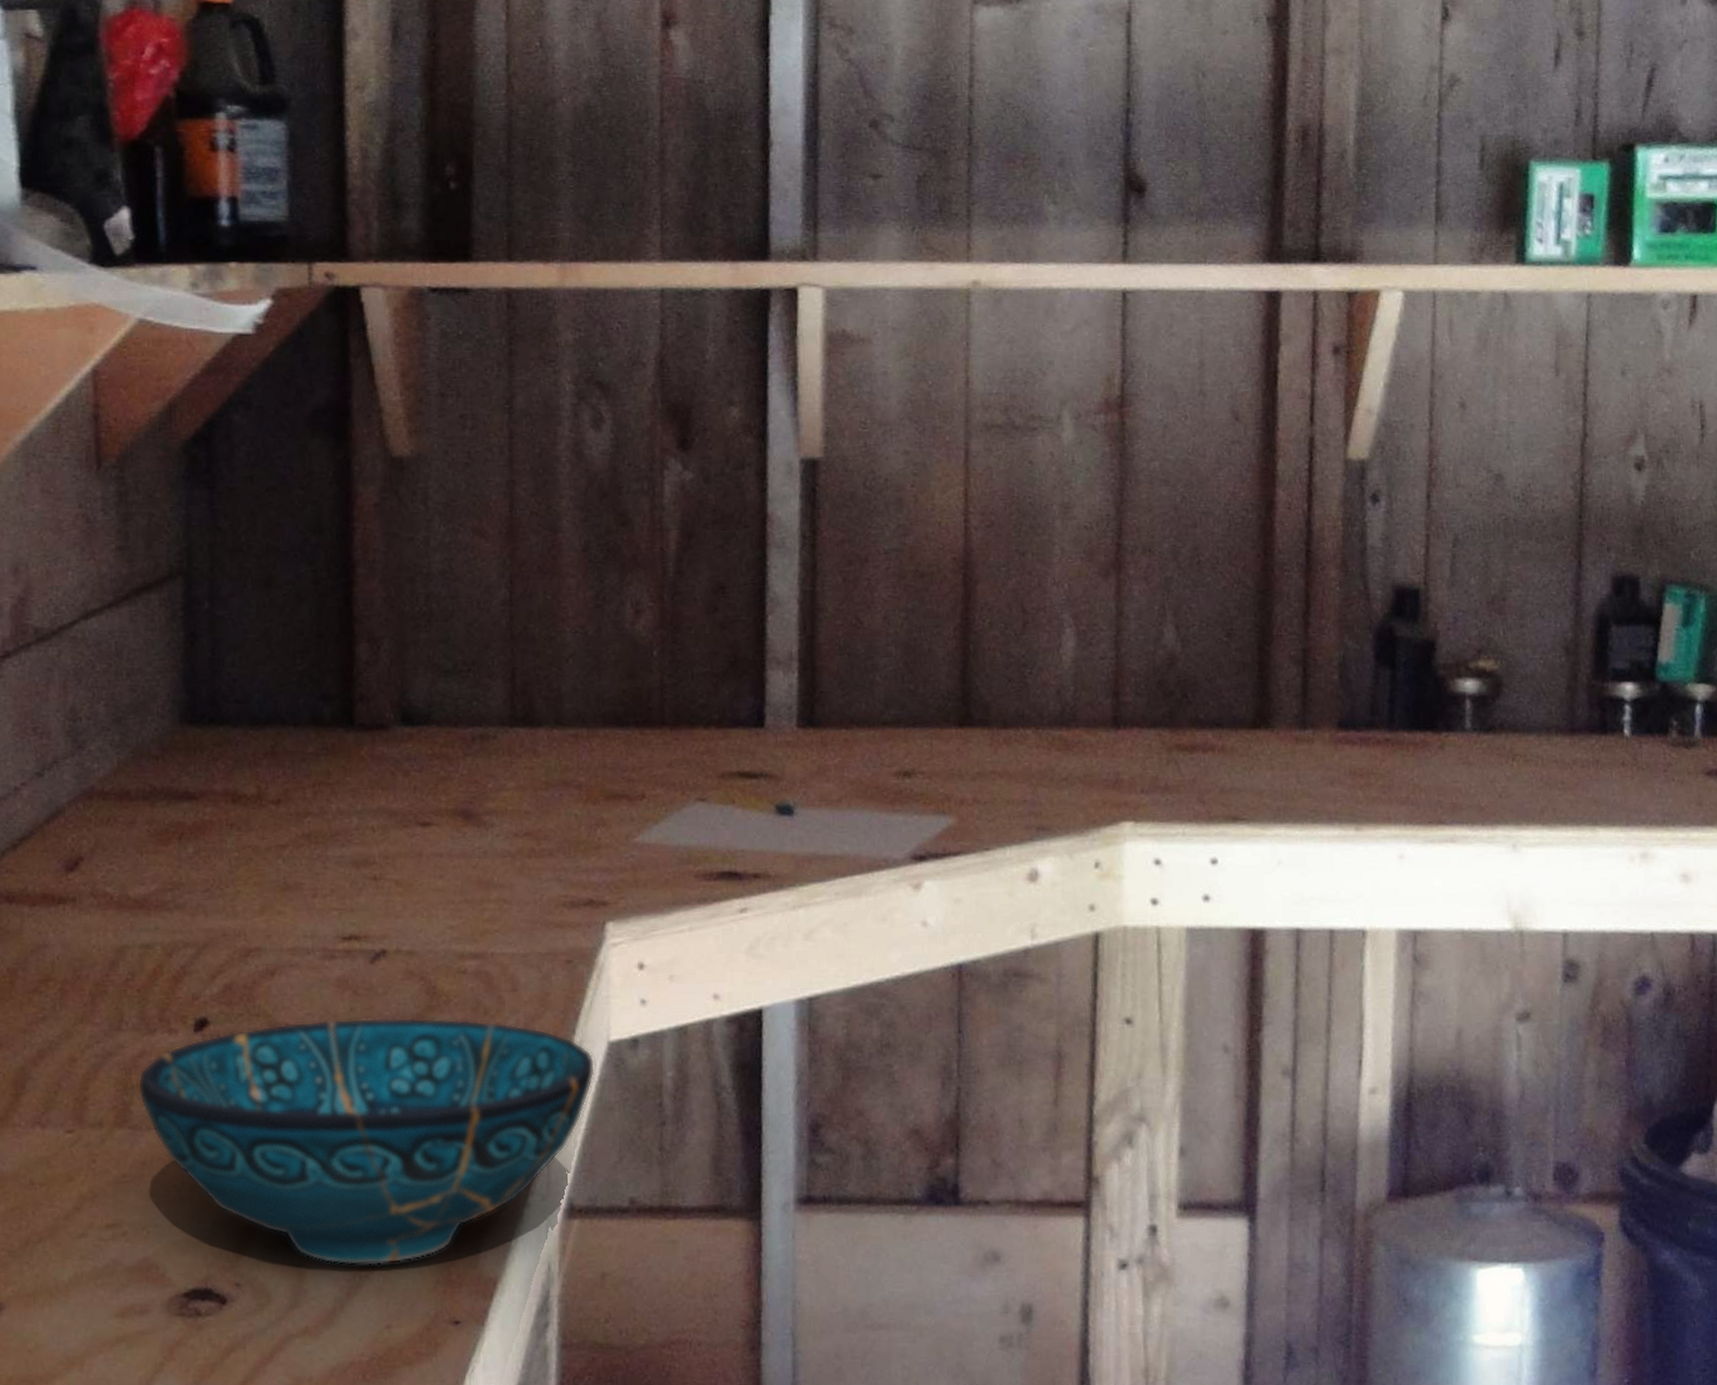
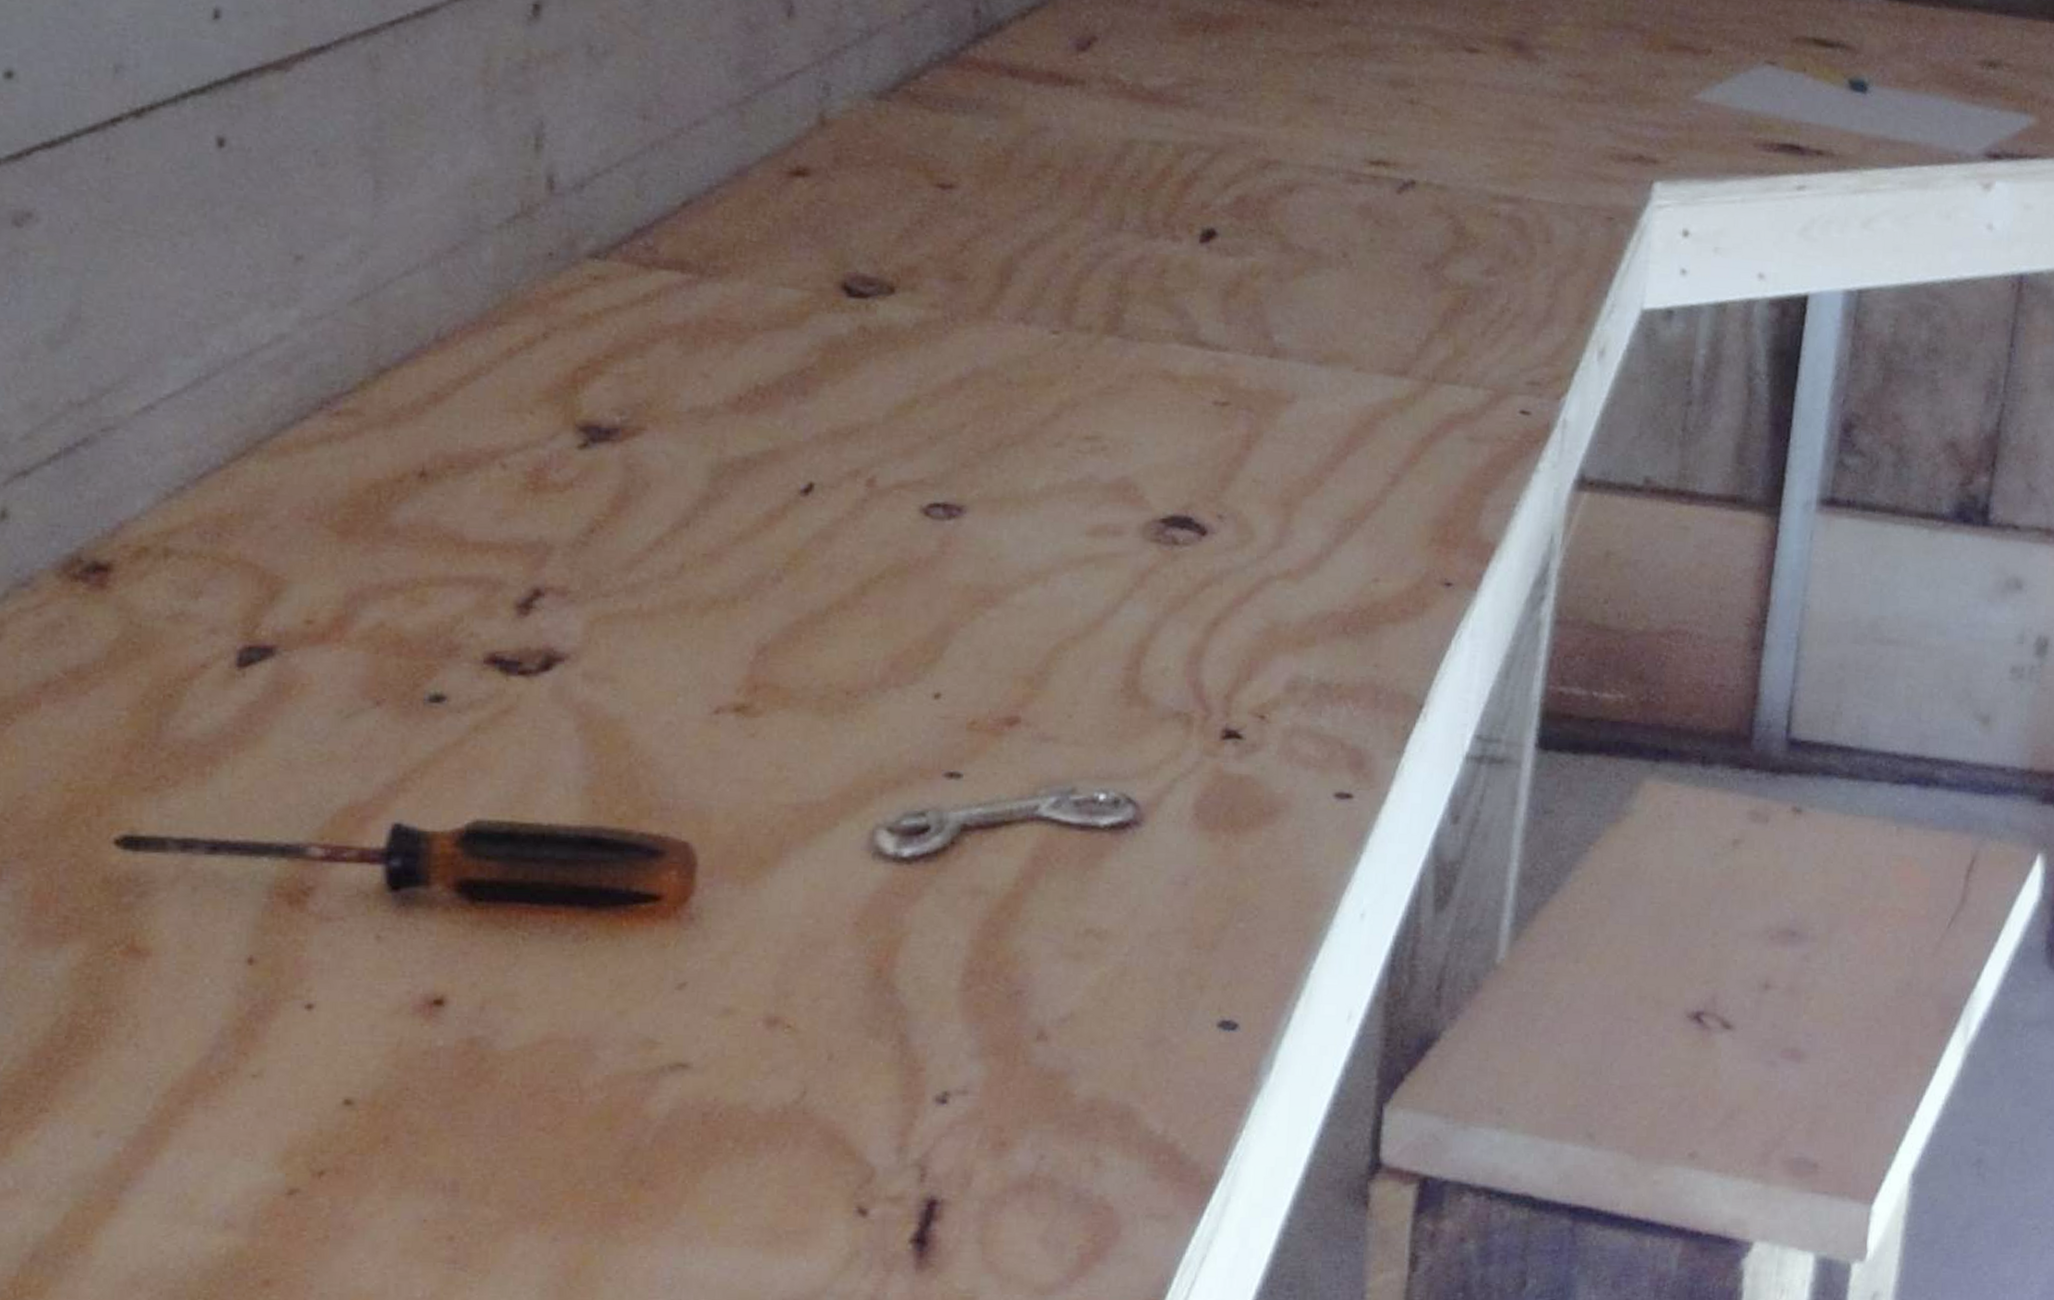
decorative bowl: present [137,1017,596,1266] -> none [1132,246,1625,515]

